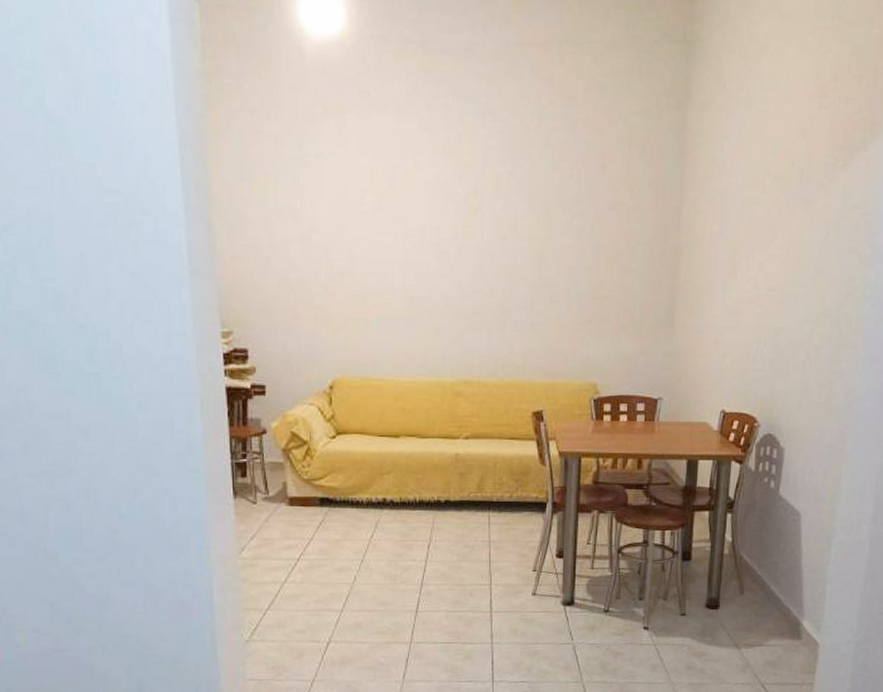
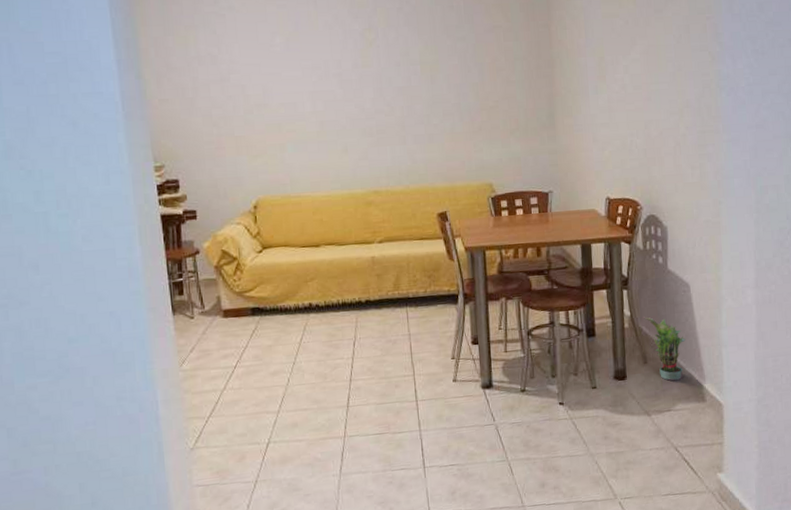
potted plant: none [745,543,789,615] -> present [642,316,686,381]

